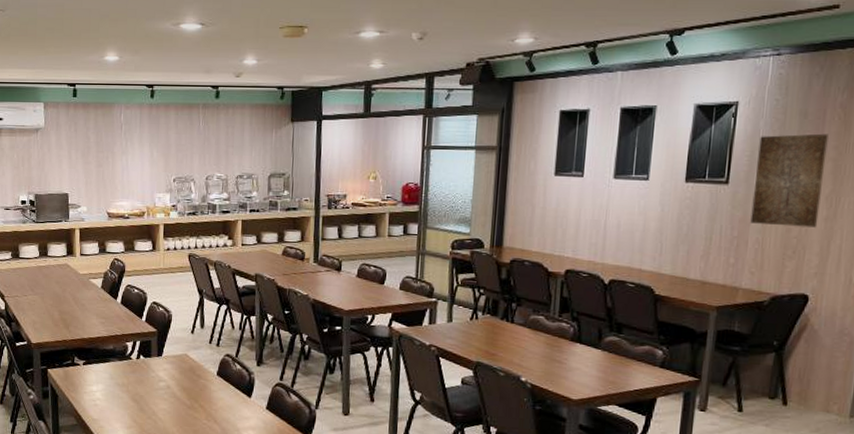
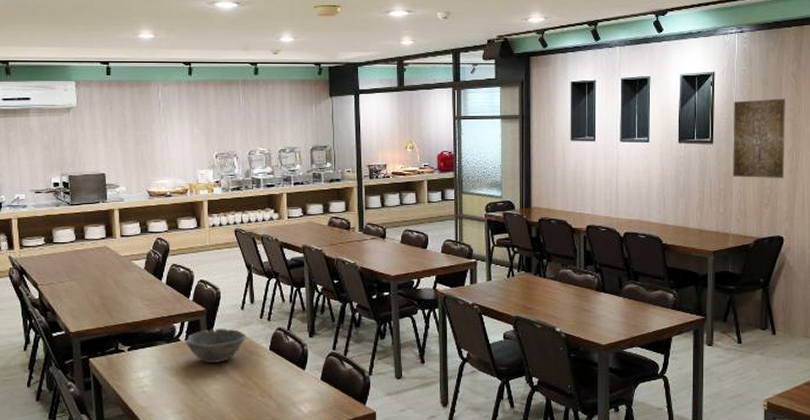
bowl: none [137,350,195,384] -> present [186,328,247,363]

